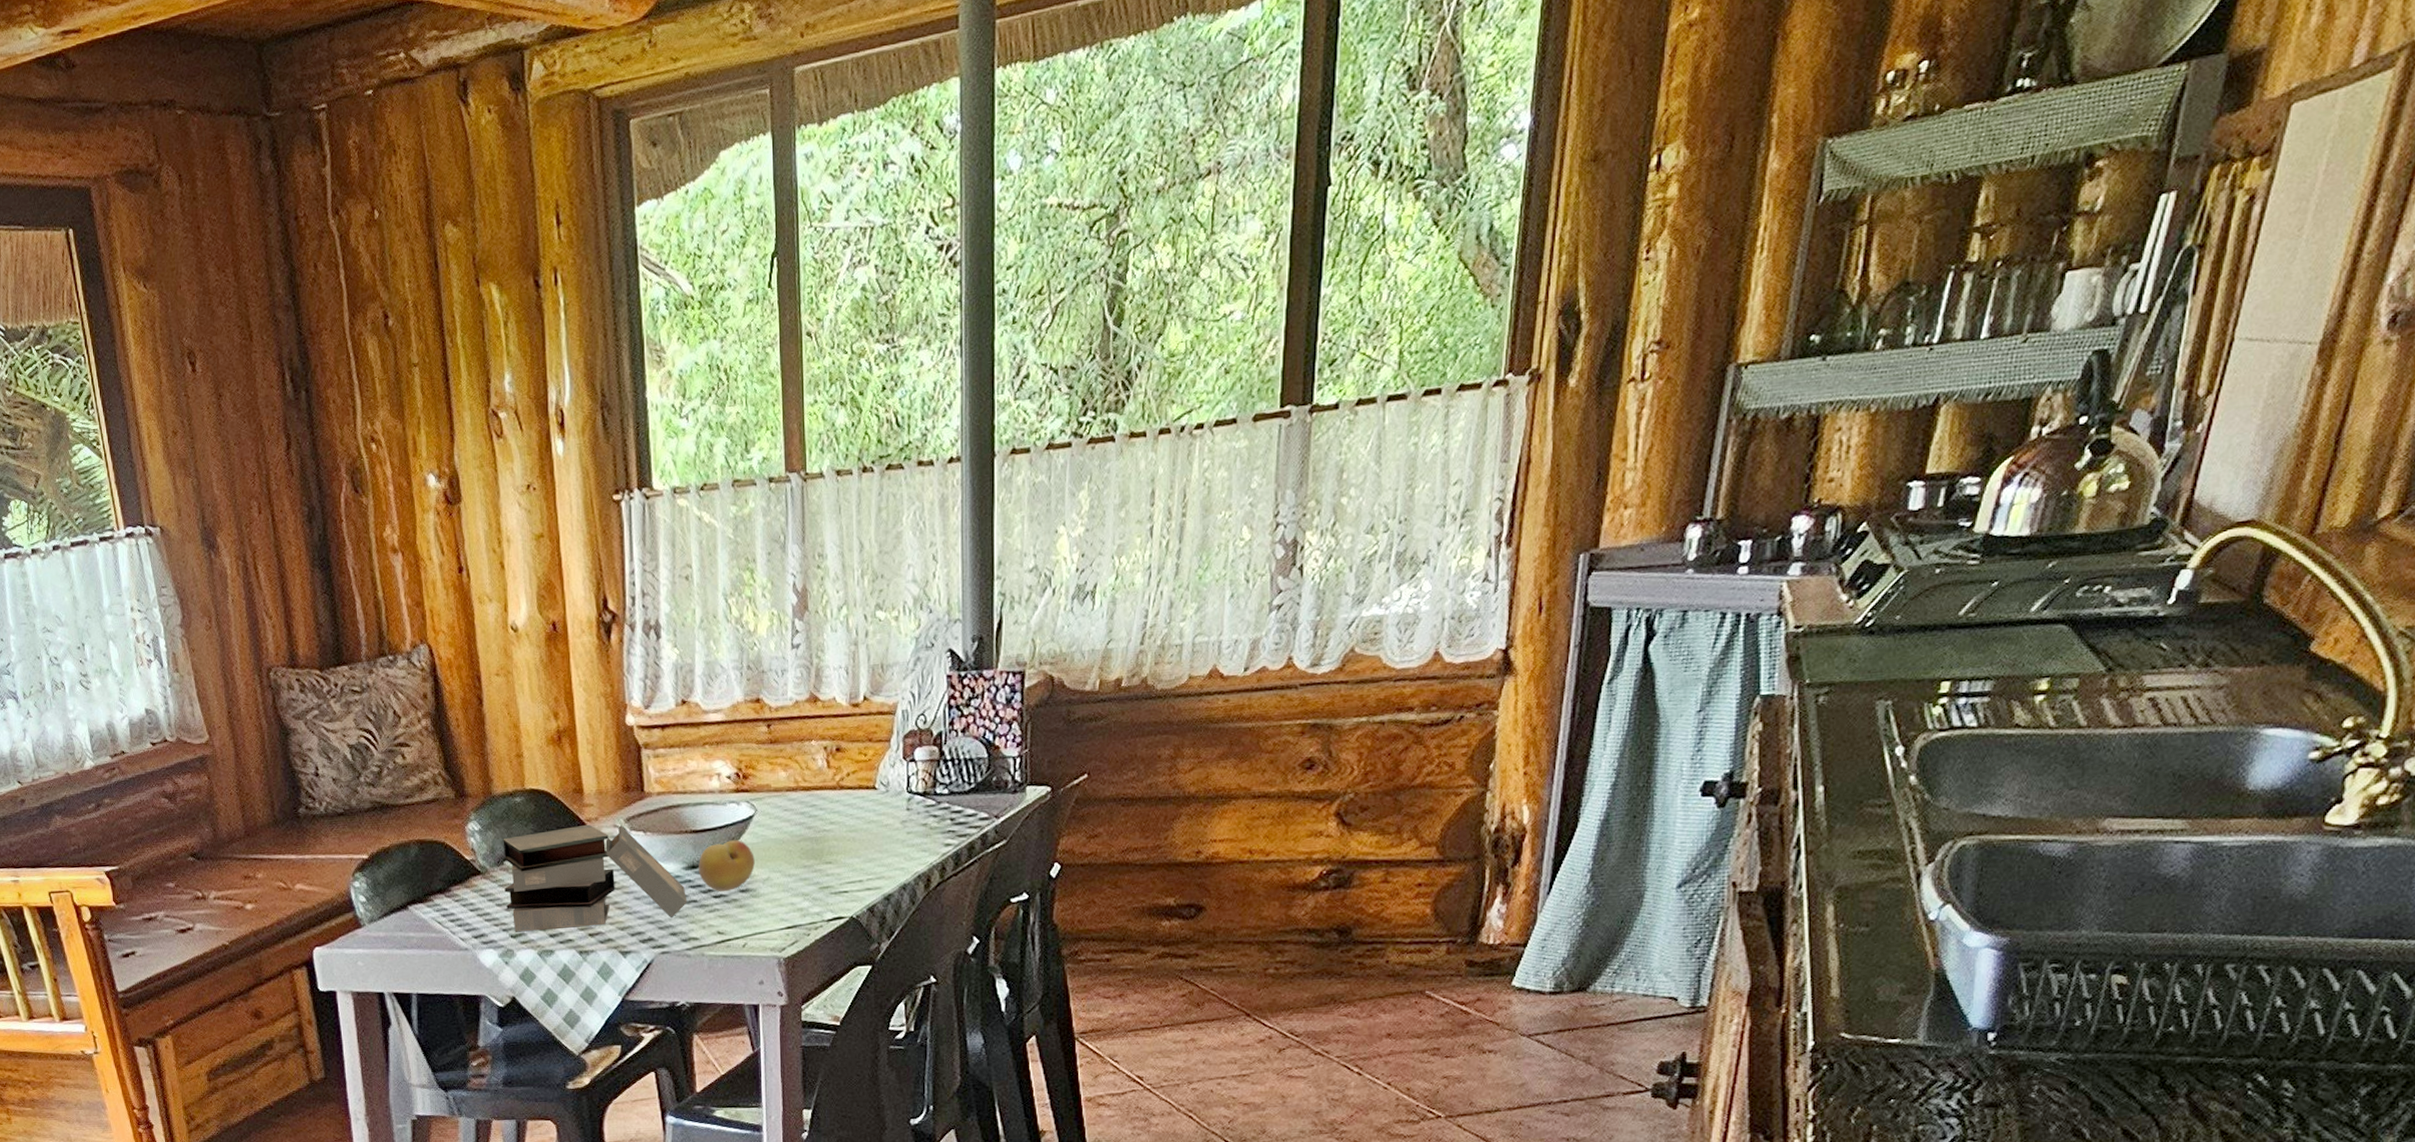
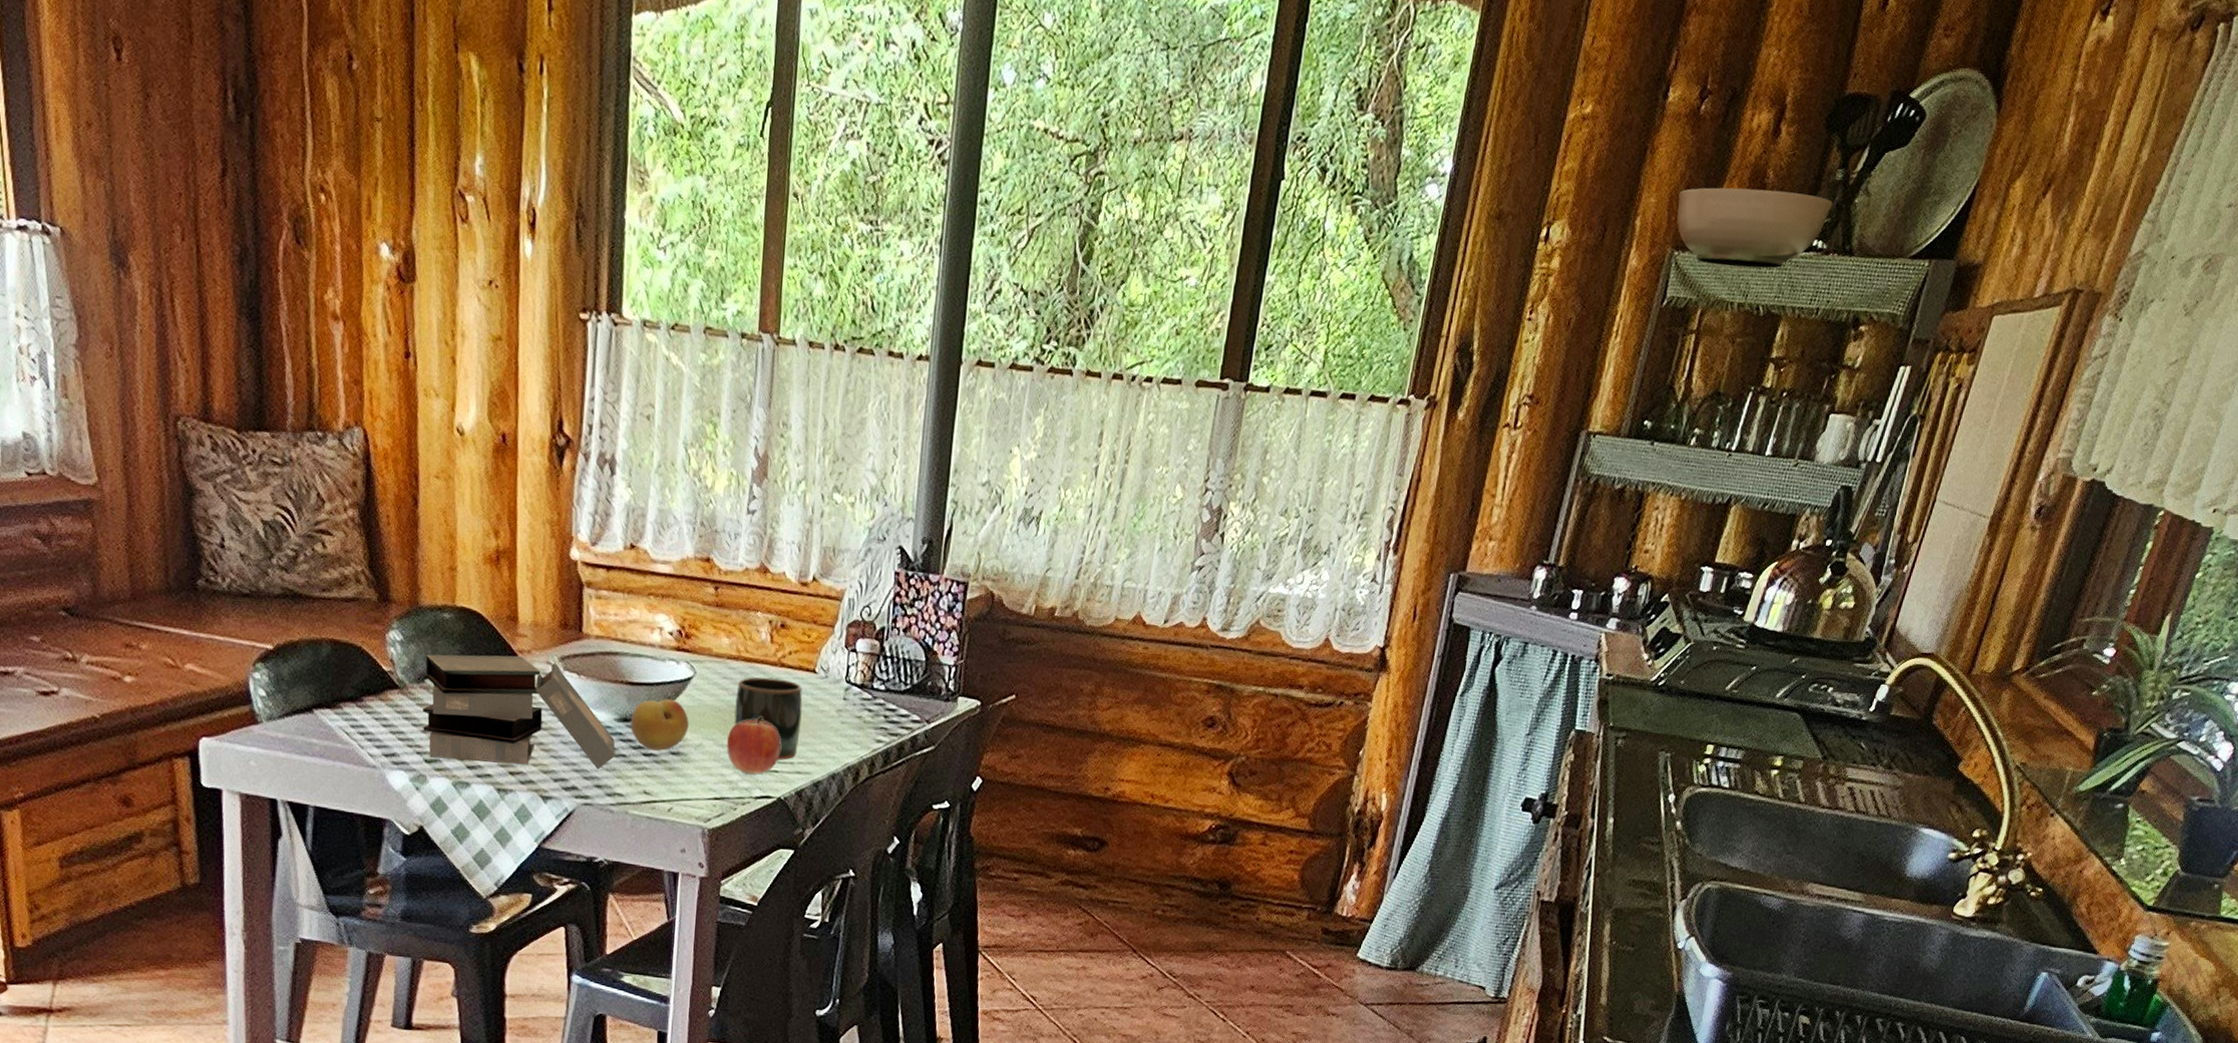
fruit: none [793,841,848,898] -> present [726,716,781,774]
mug: none [798,801,866,880] -> present [734,677,803,760]
bowl: none [1825,28,2039,144] -> present [1676,187,1833,269]

